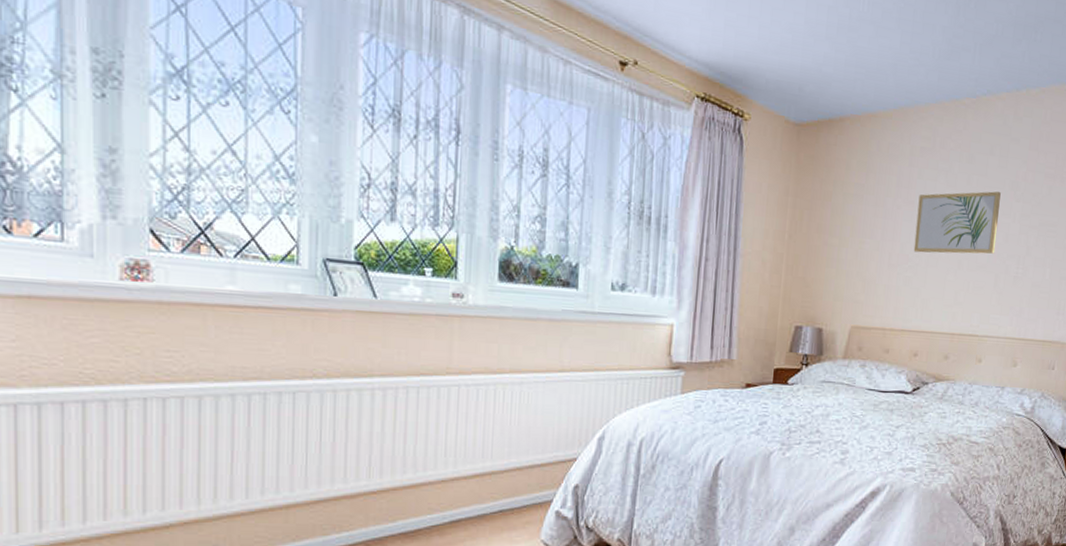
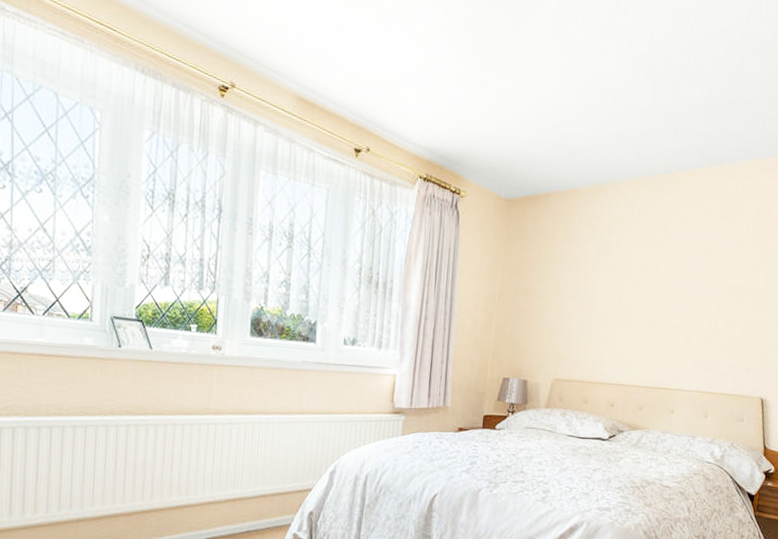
wall art: present [913,191,1001,254] -> none [611,258,694,315]

